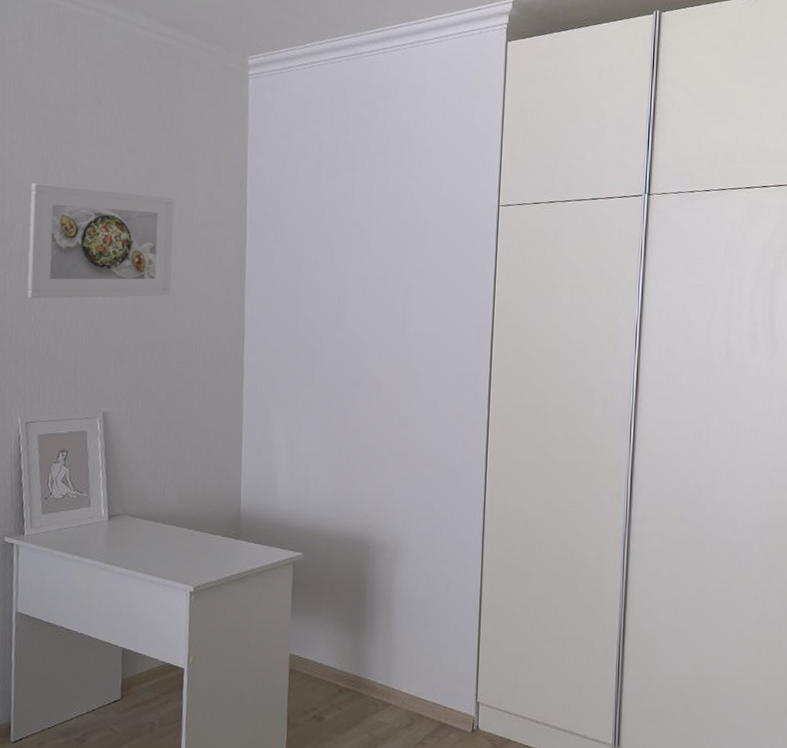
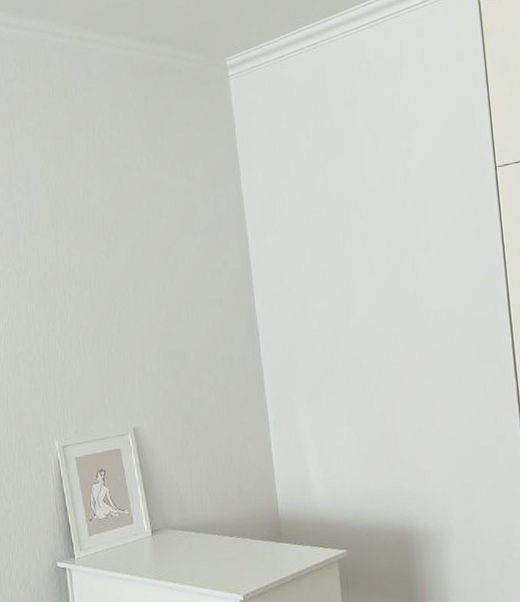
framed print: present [27,183,174,299] -> none [40,206,183,326]

